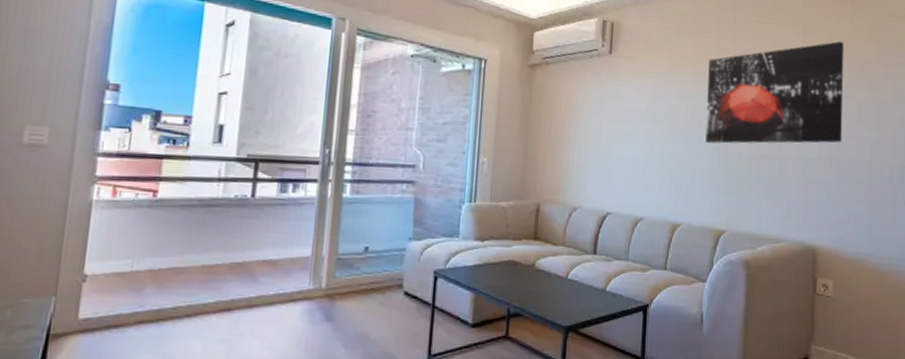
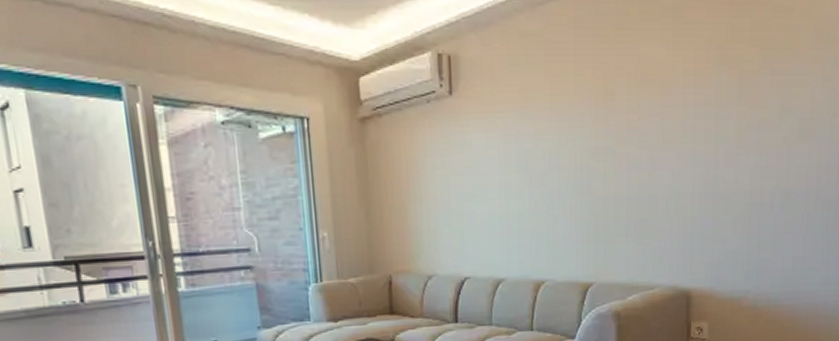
wall art: present [705,41,844,144] -> none [565,49,721,188]

